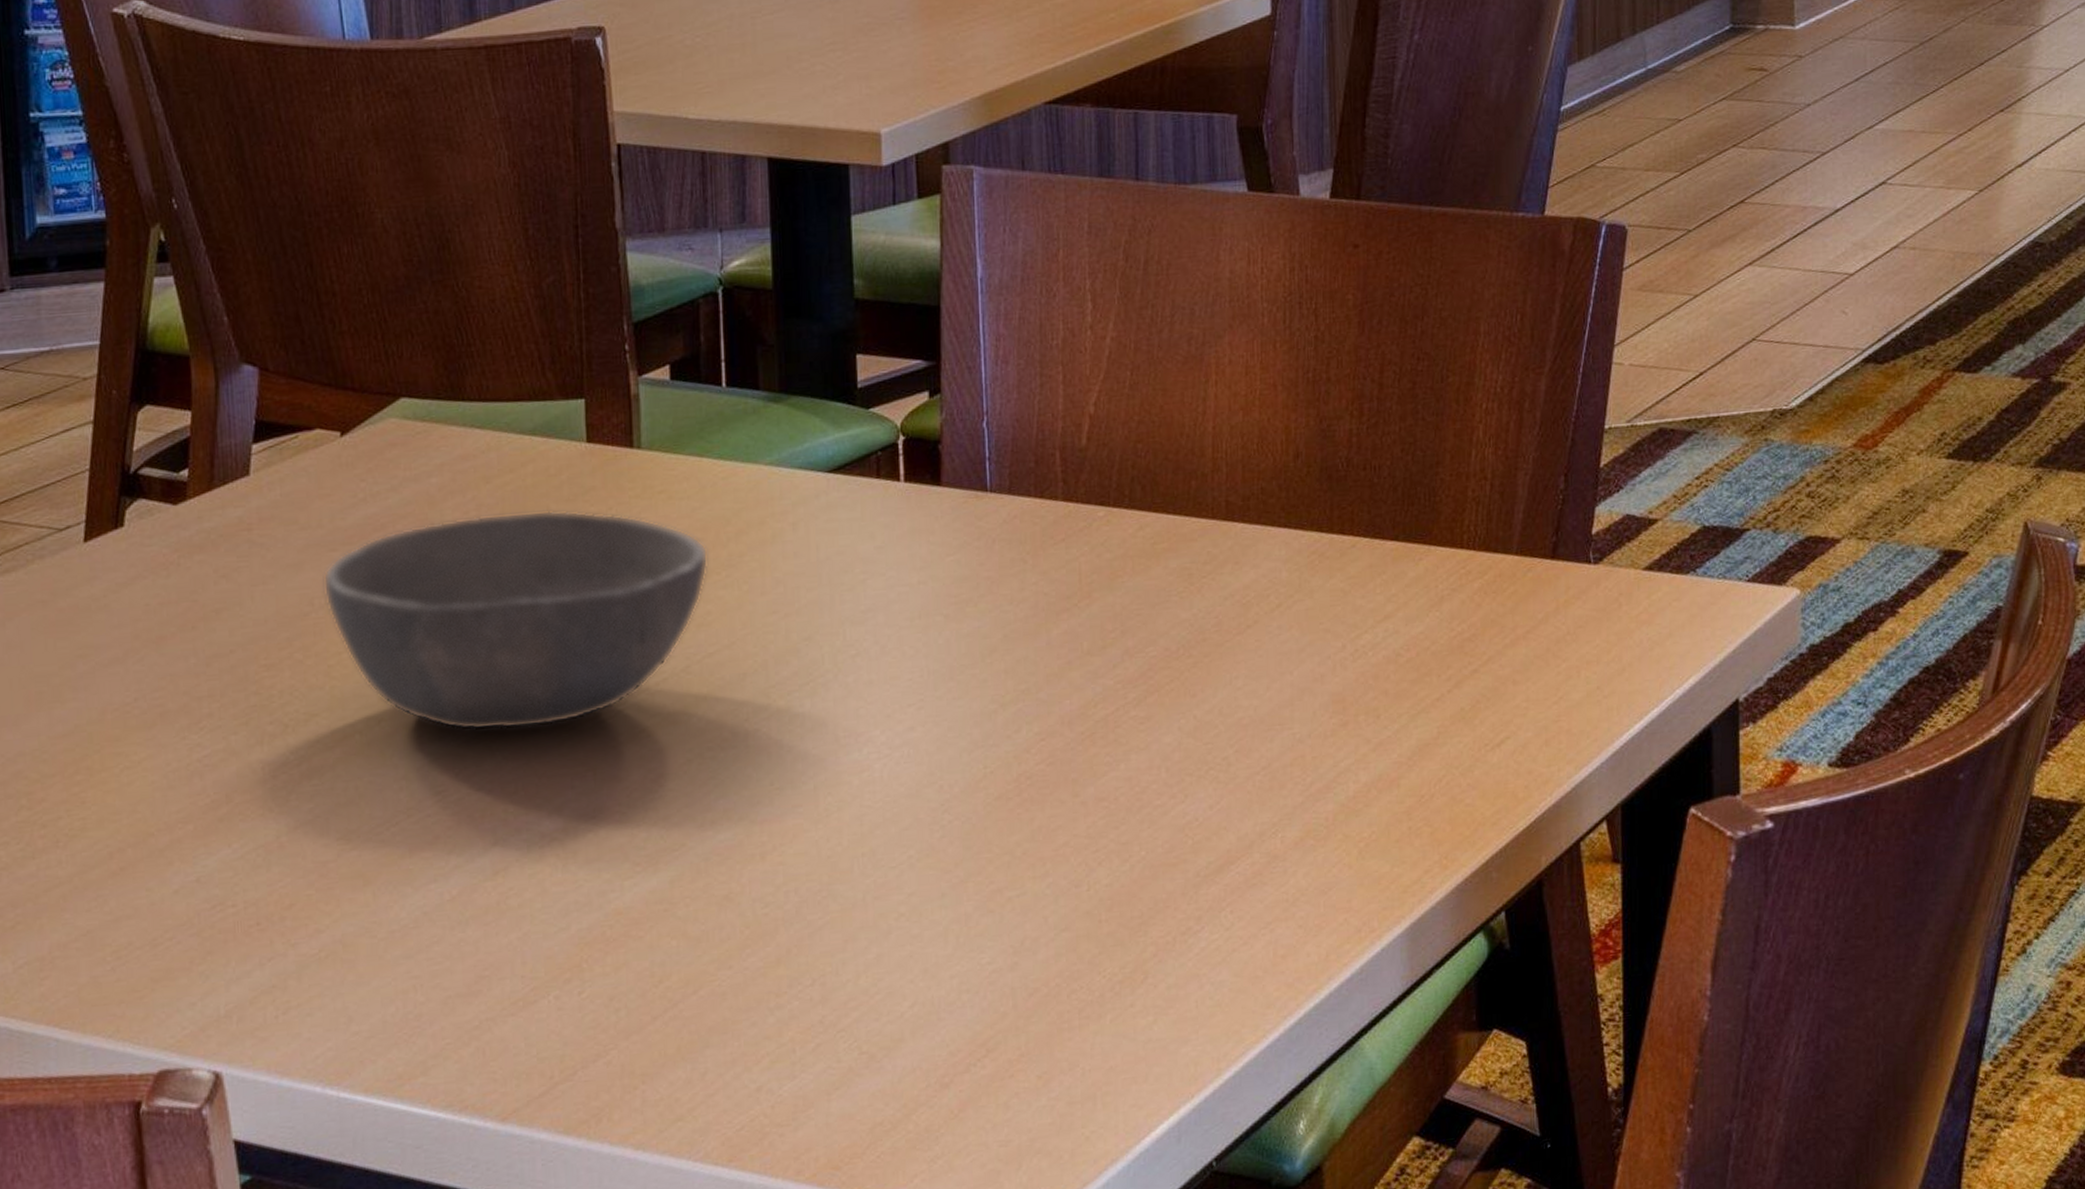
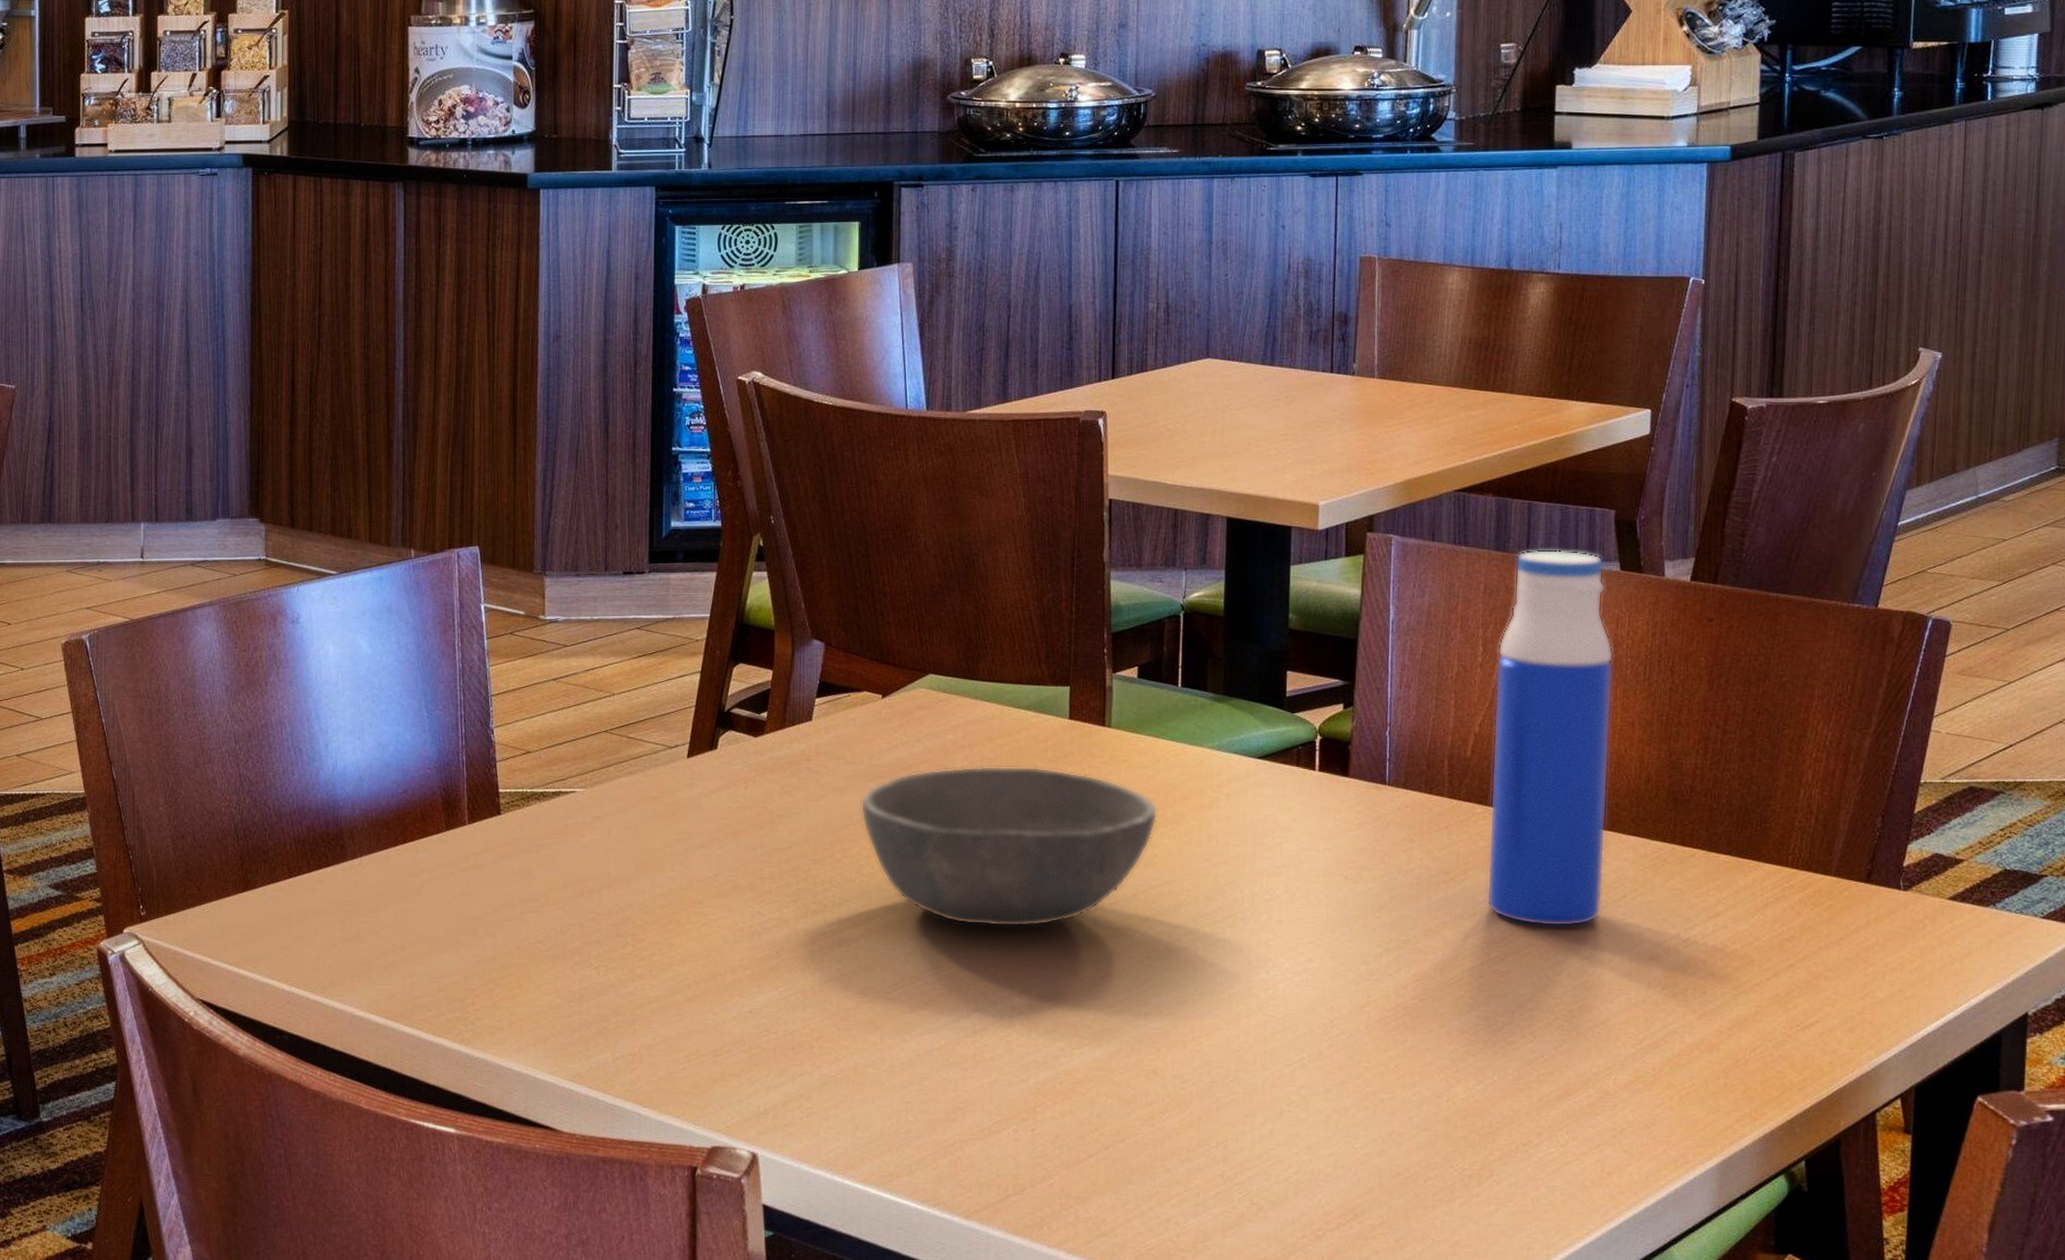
water bottle: none [1109,170,1254,654] -> present [1486,549,1614,927]

